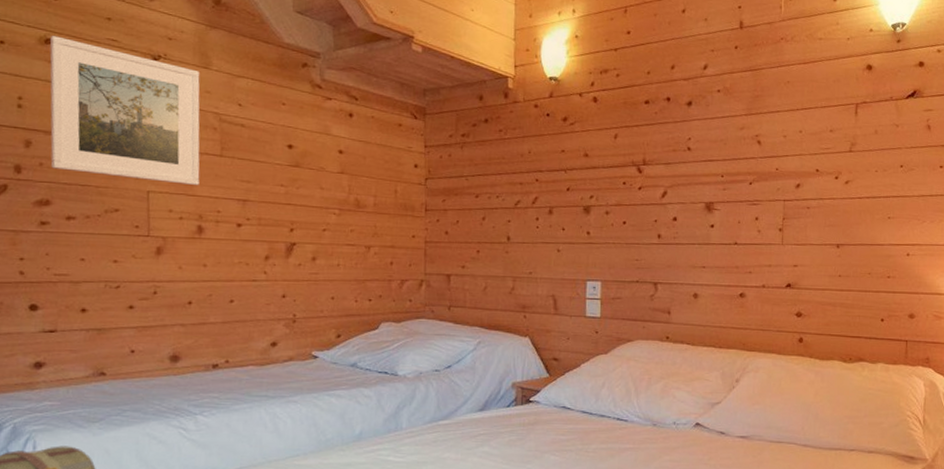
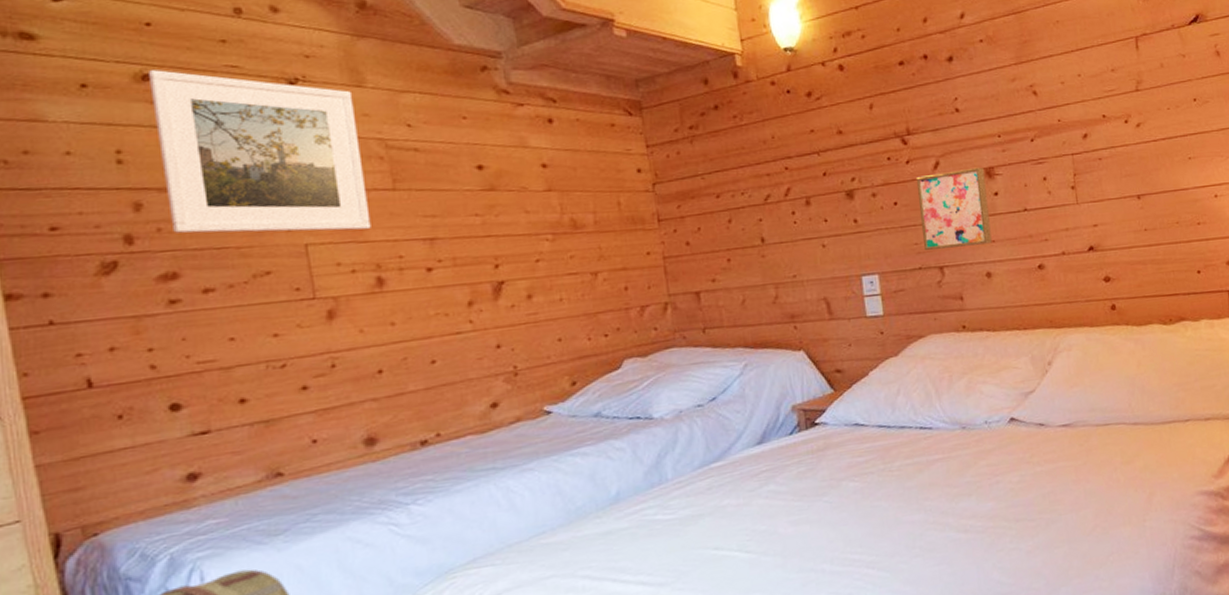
wall art: none [643,200,704,269] -> present [915,167,992,251]

